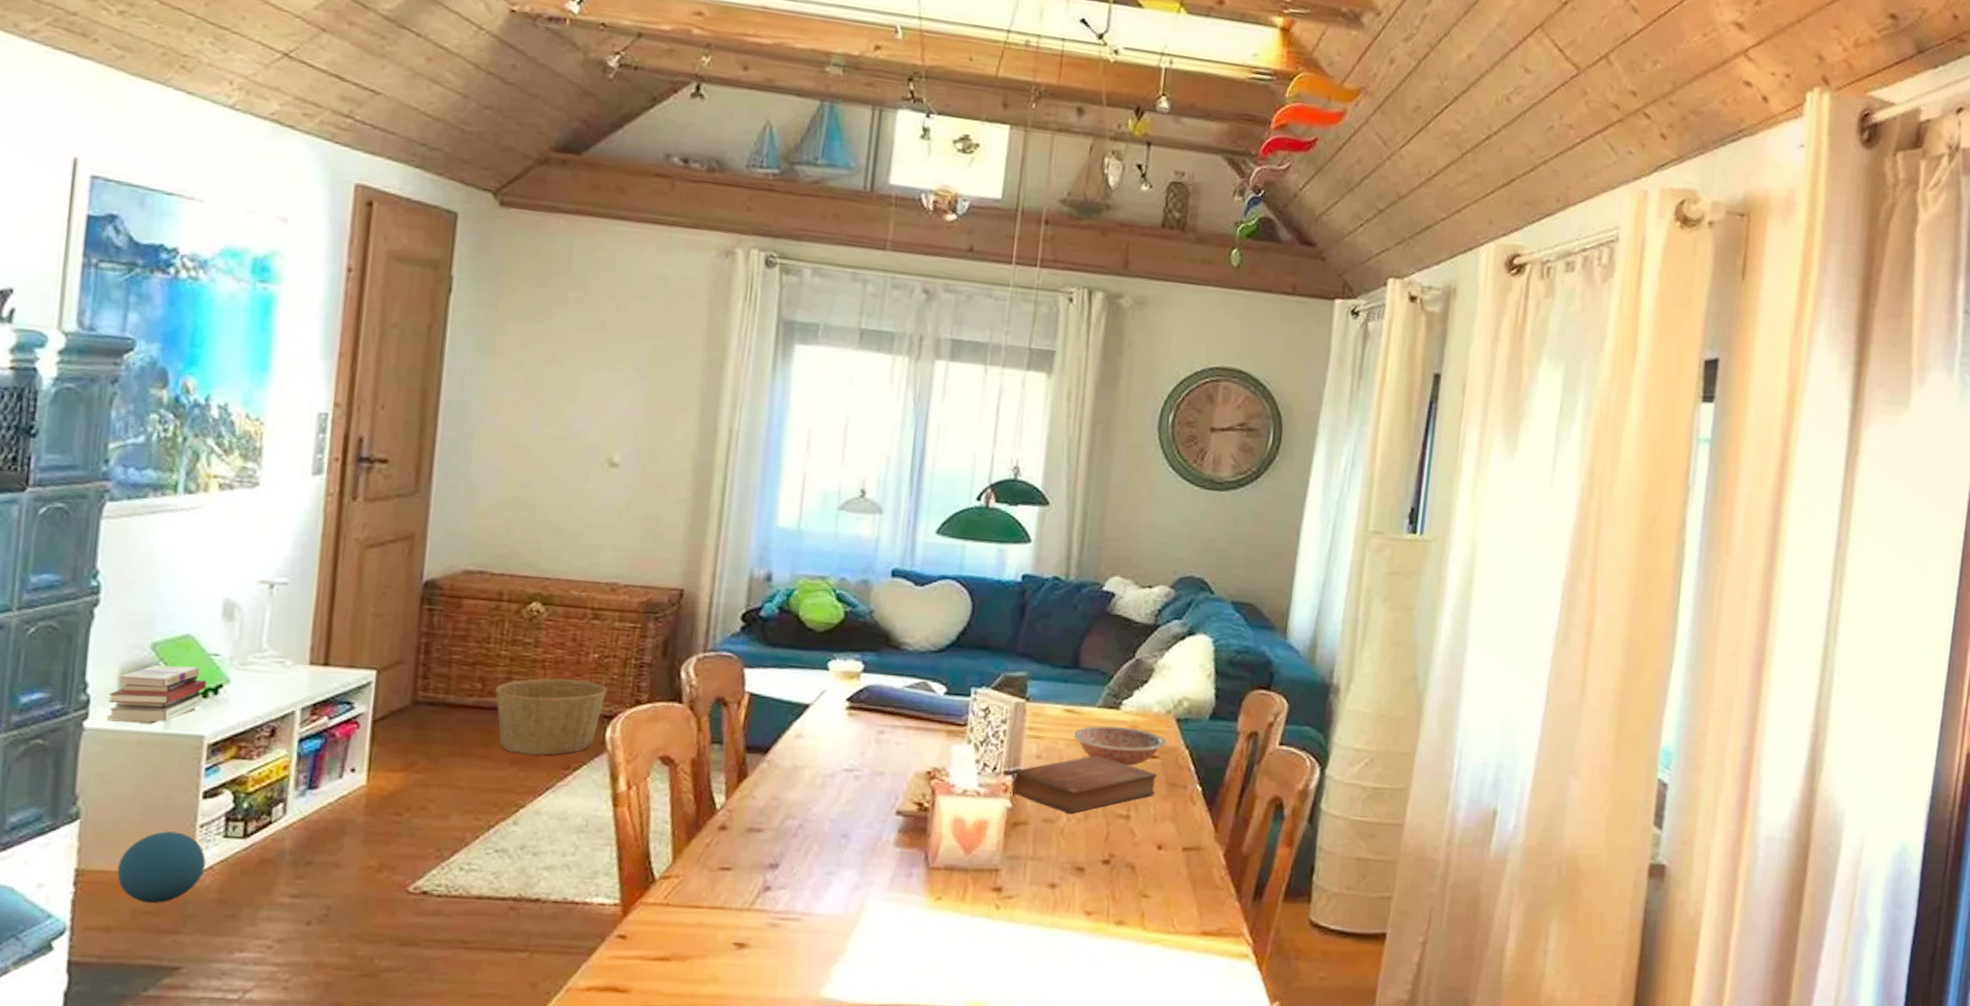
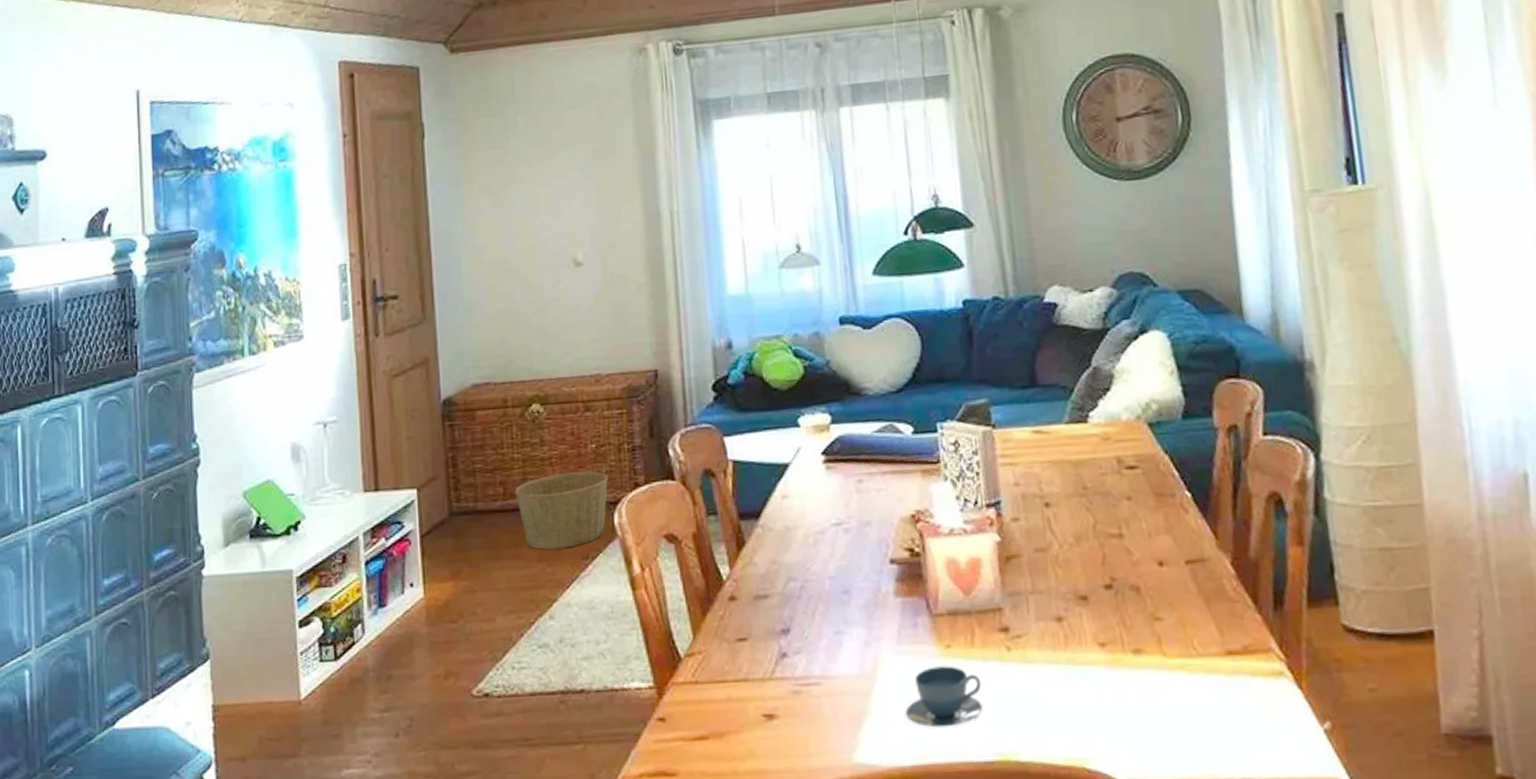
books: present [106,664,207,724] -> none [217,508,288,567]
ball: present [117,831,206,903] -> none [243,661,309,730]
teacup: none [882,915,964,973] -> present [906,665,983,728]
bible: present [1010,755,1157,813] -> none [996,474,1143,540]
bowl: present [1073,725,1166,766] -> none [1046,440,1143,481]

